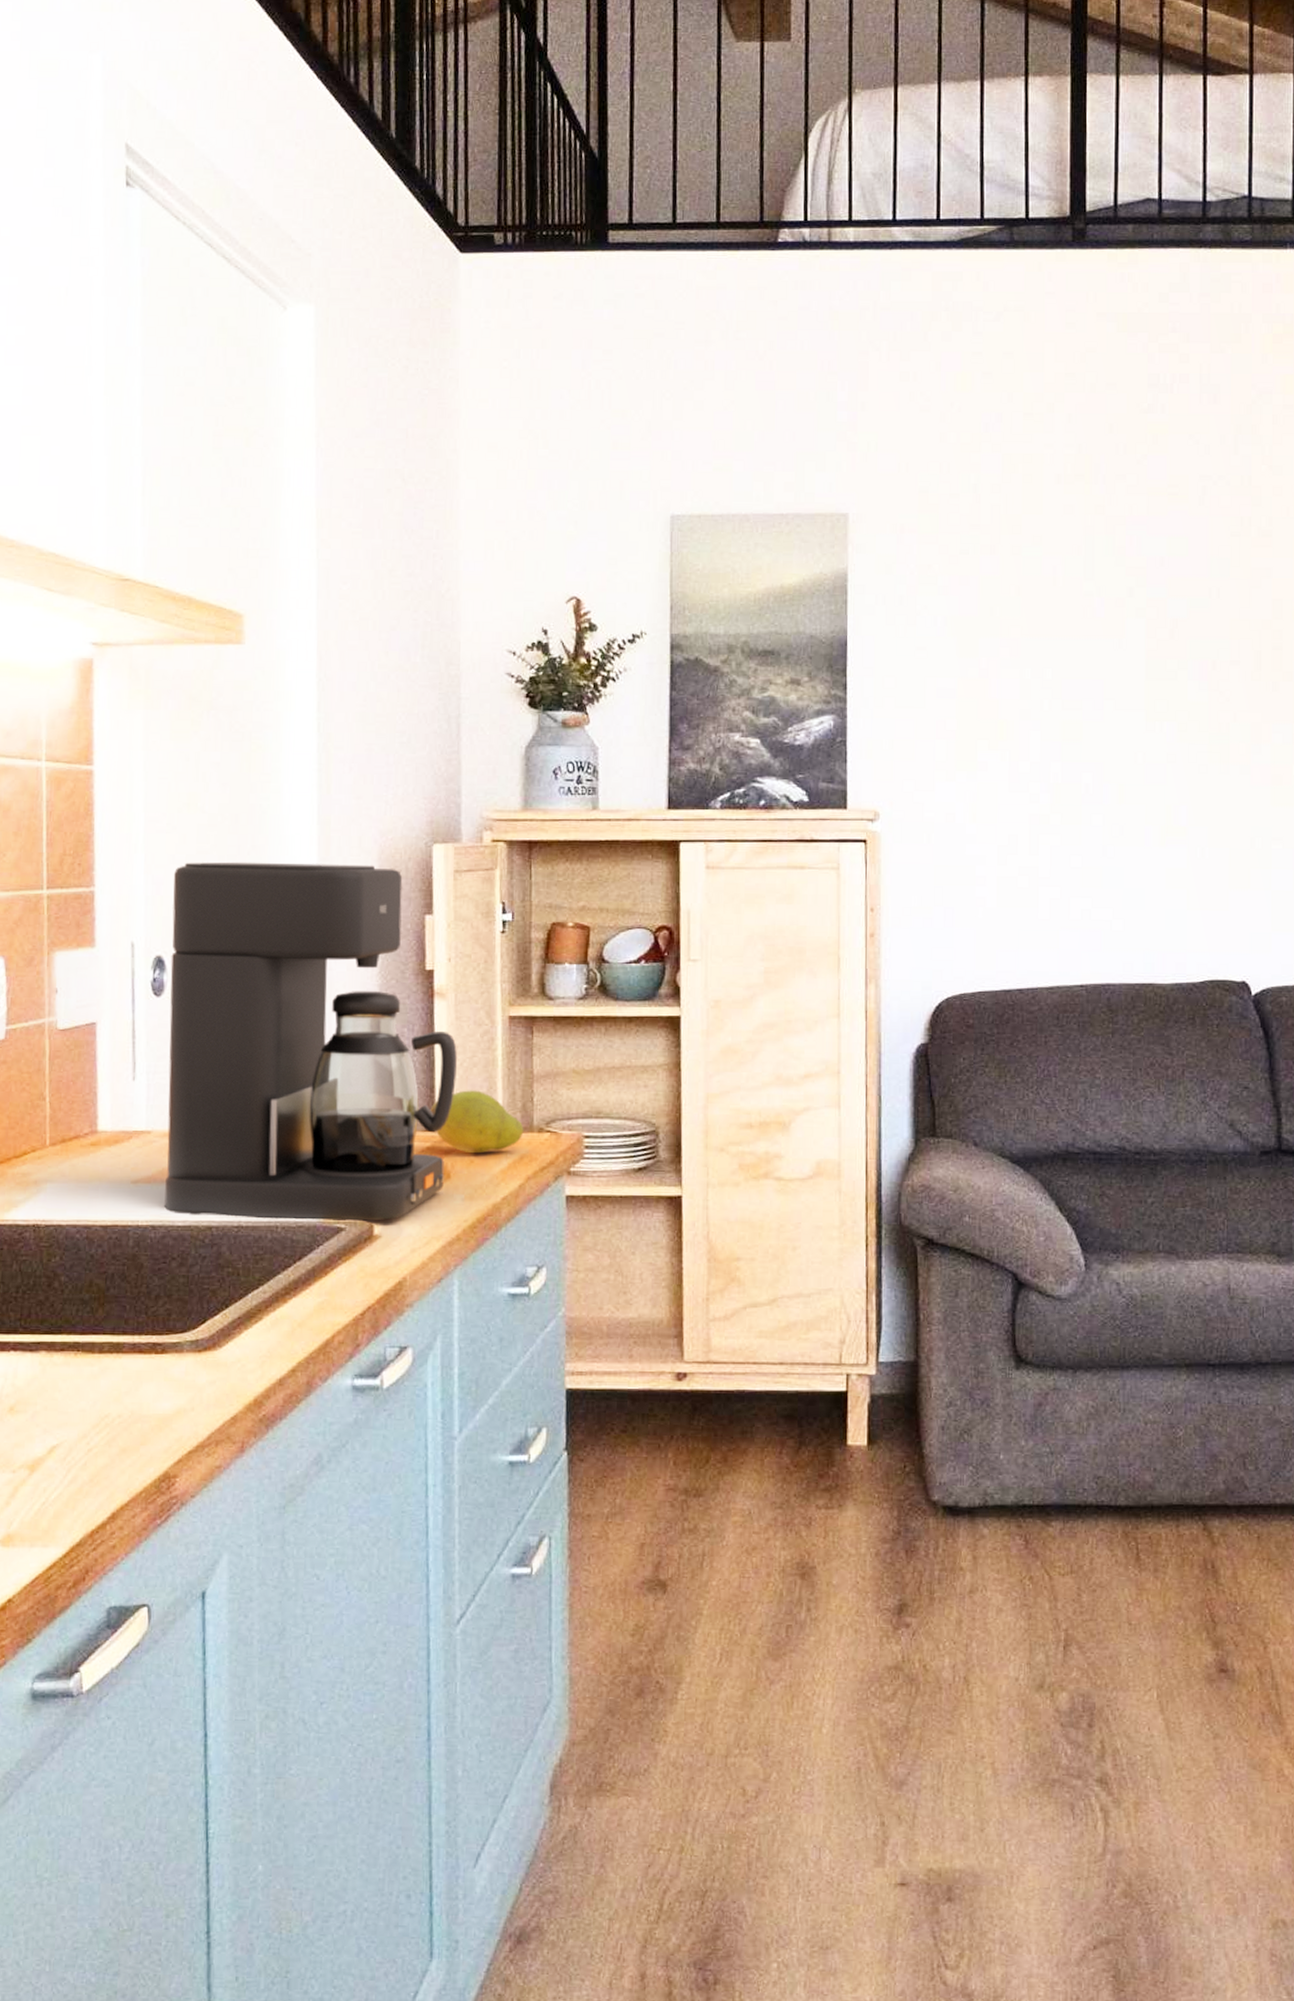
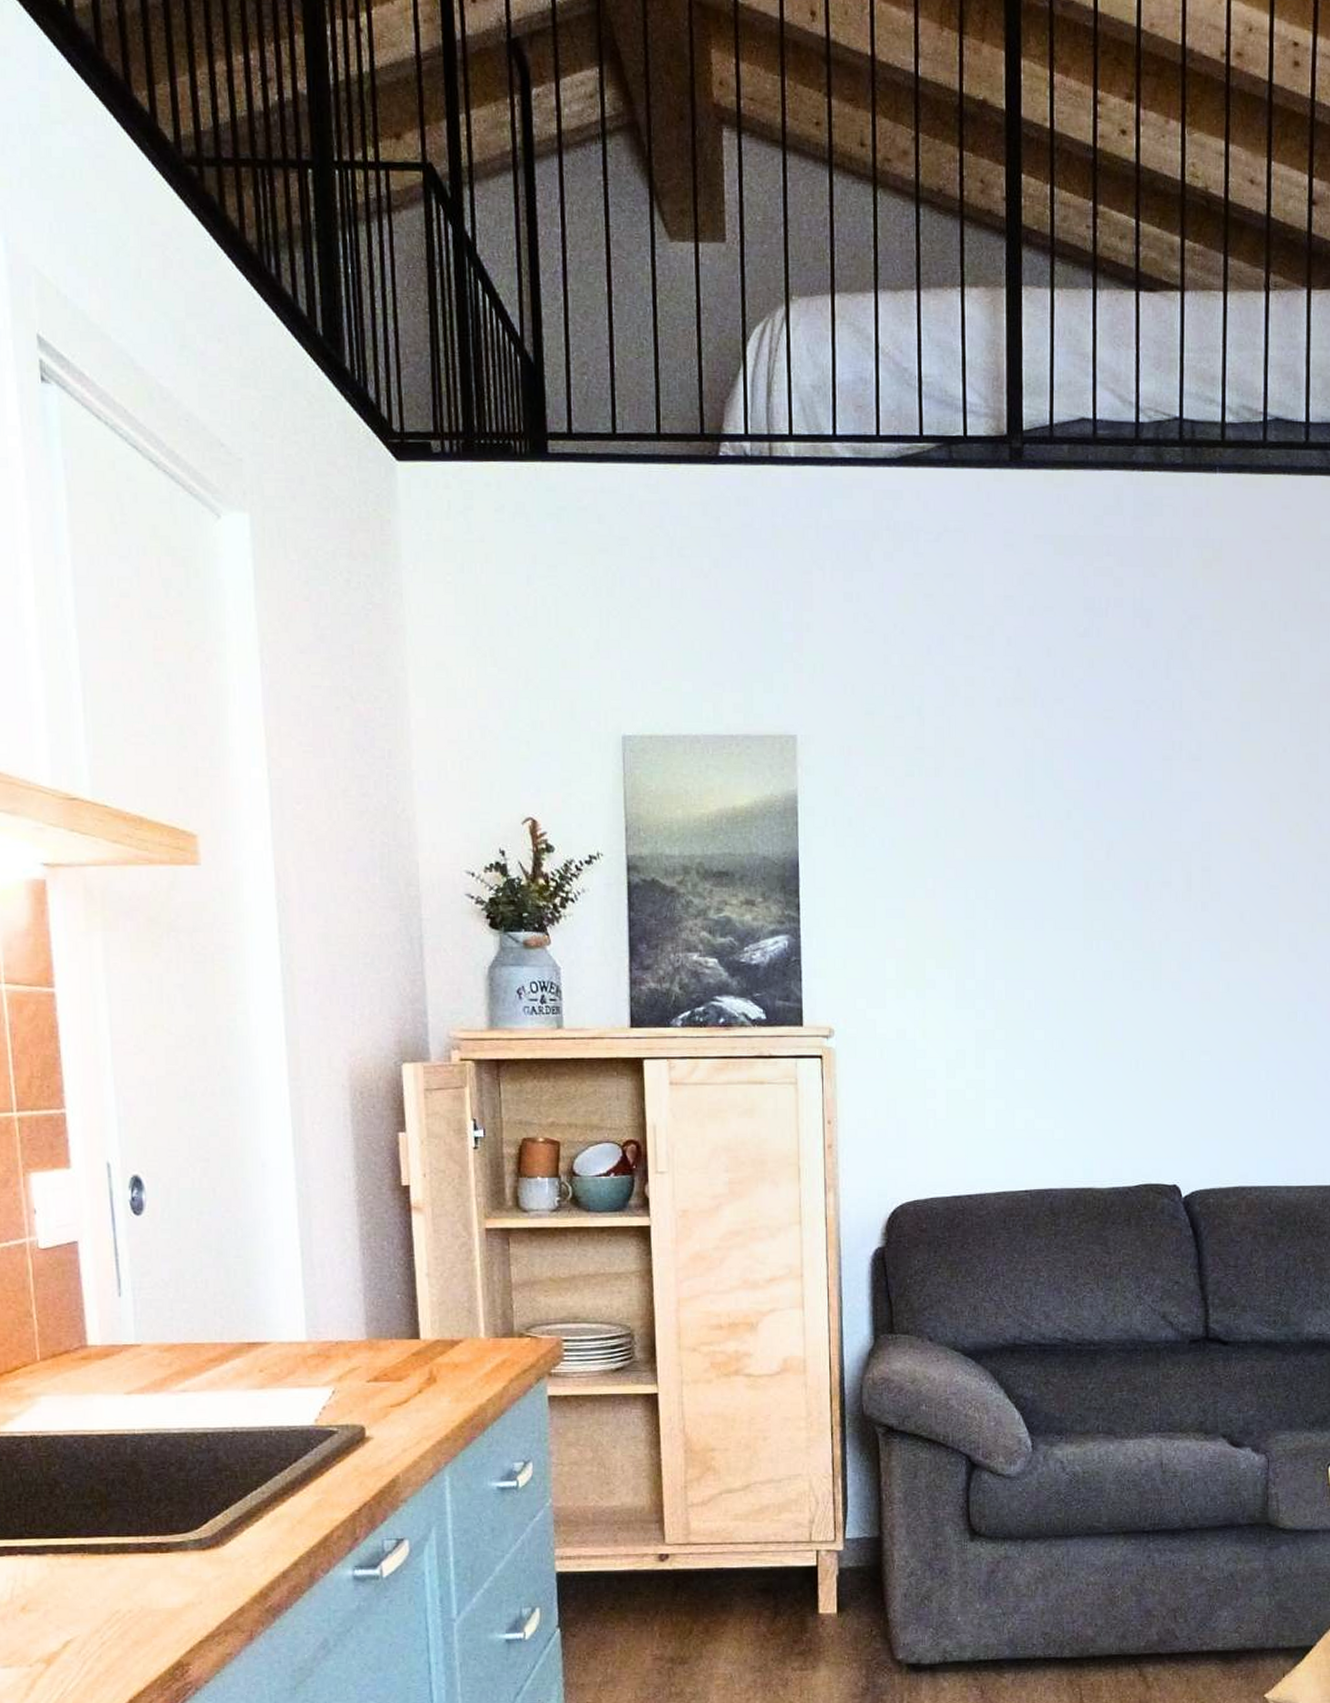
coffee maker: present [164,861,457,1221] -> none [144,1082,437,1424]
fruit: present [430,1090,524,1154] -> none [414,1299,505,1359]

